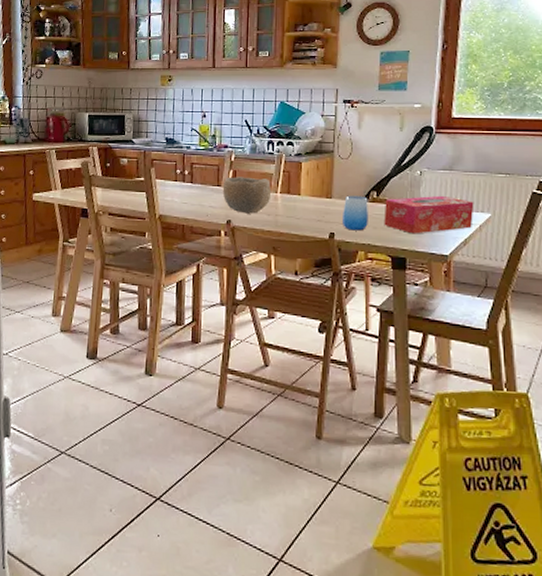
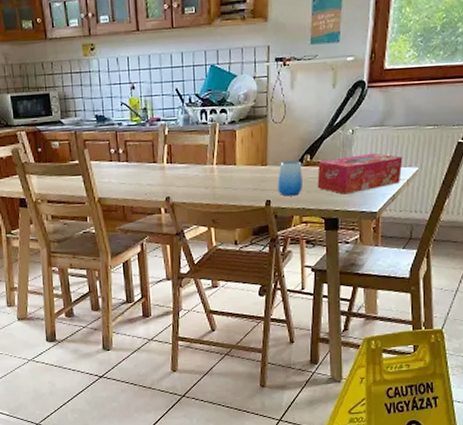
bowl: present [222,176,272,214] -> none [158,150,208,189]

